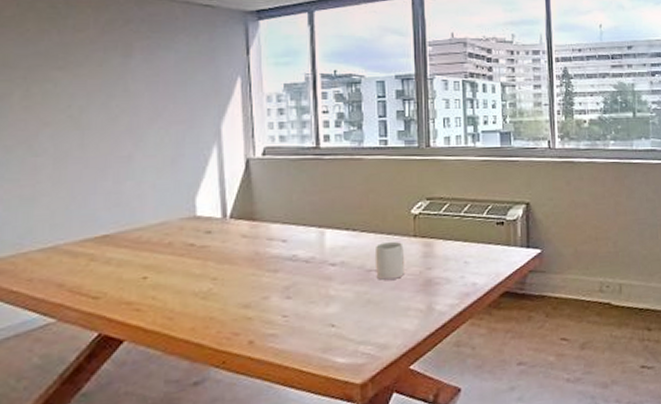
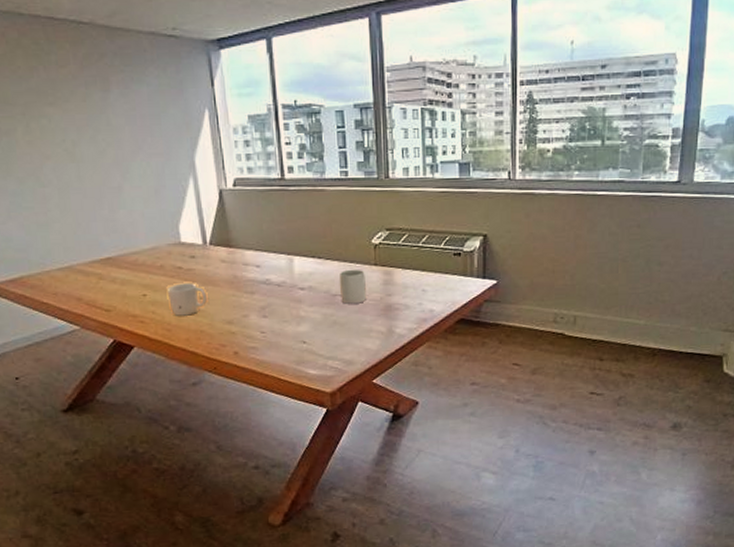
mug: none [173,262,221,301] -> present [166,283,207,316]

